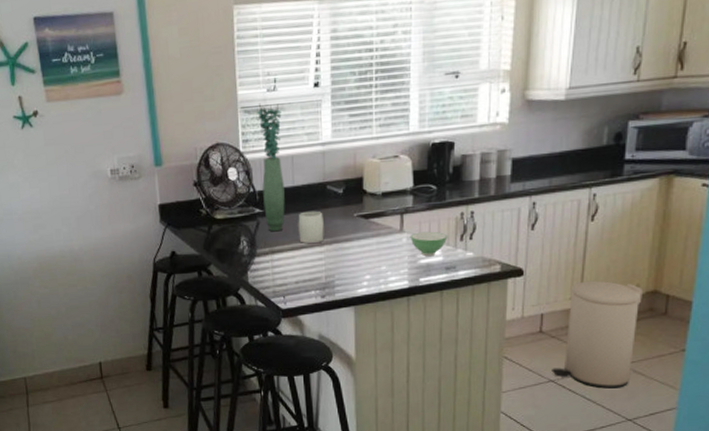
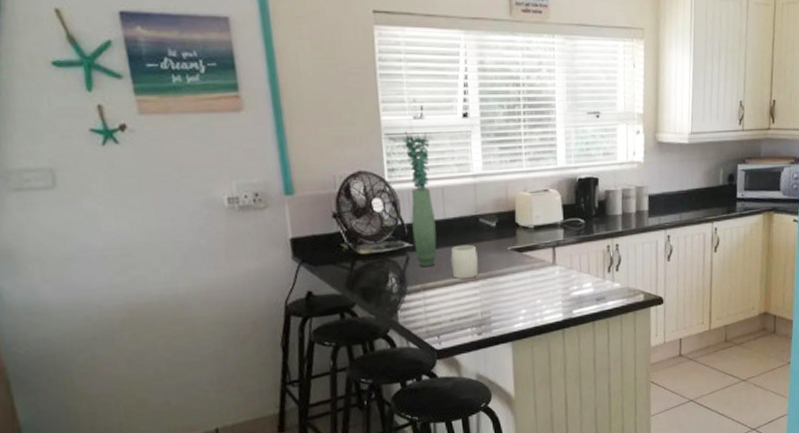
bowl: present [410,231,448,257] -> none [562,264,597,289]
pedal bin: present [552,280,643,389] -> none [691,305,757,403]

